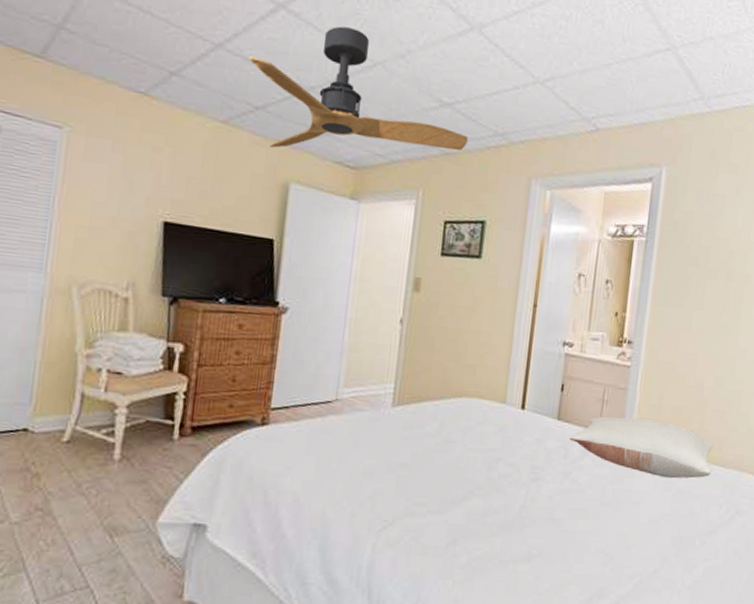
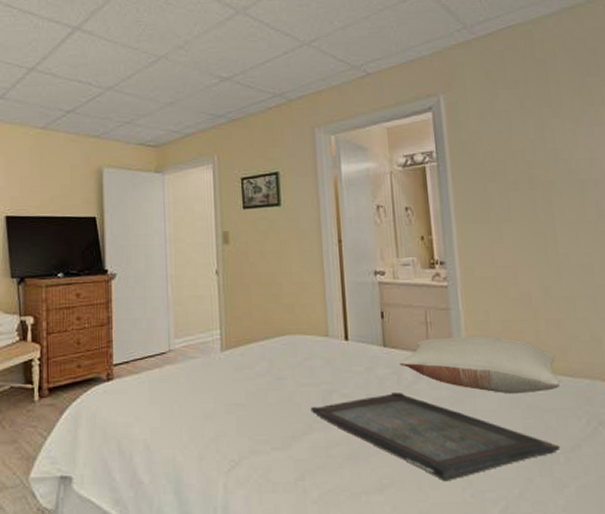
ceiling fan: present [248,26,468,150] -> none [56,33,250,141]
serving tray: none [474,465,699,556] -> present [310,391,561,482]

